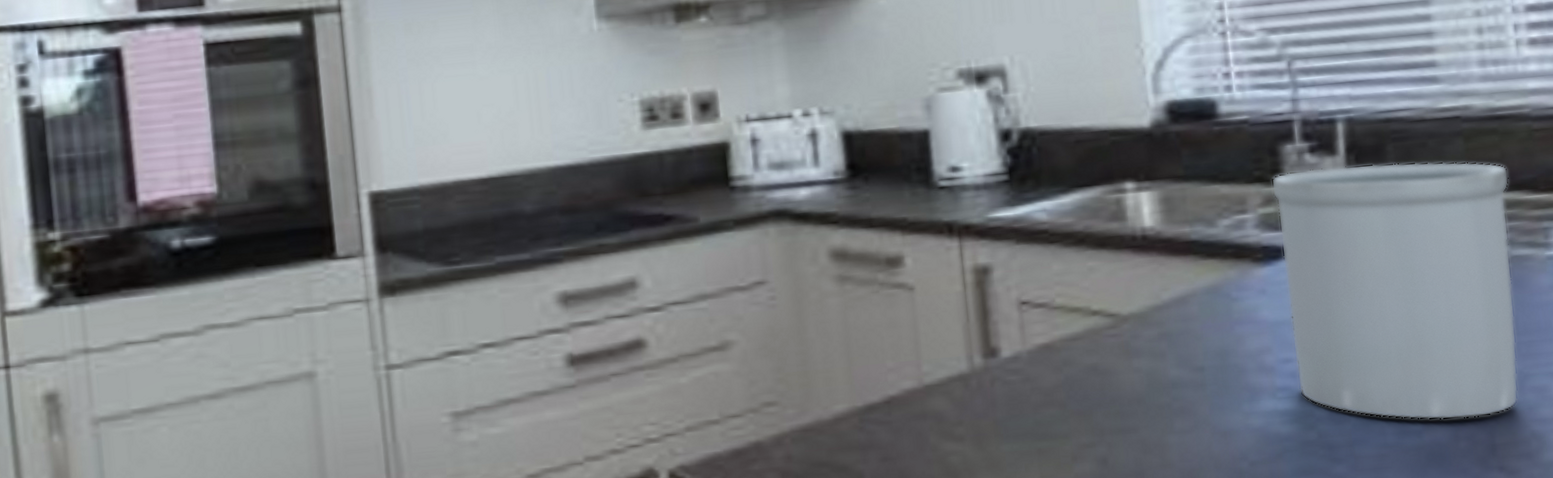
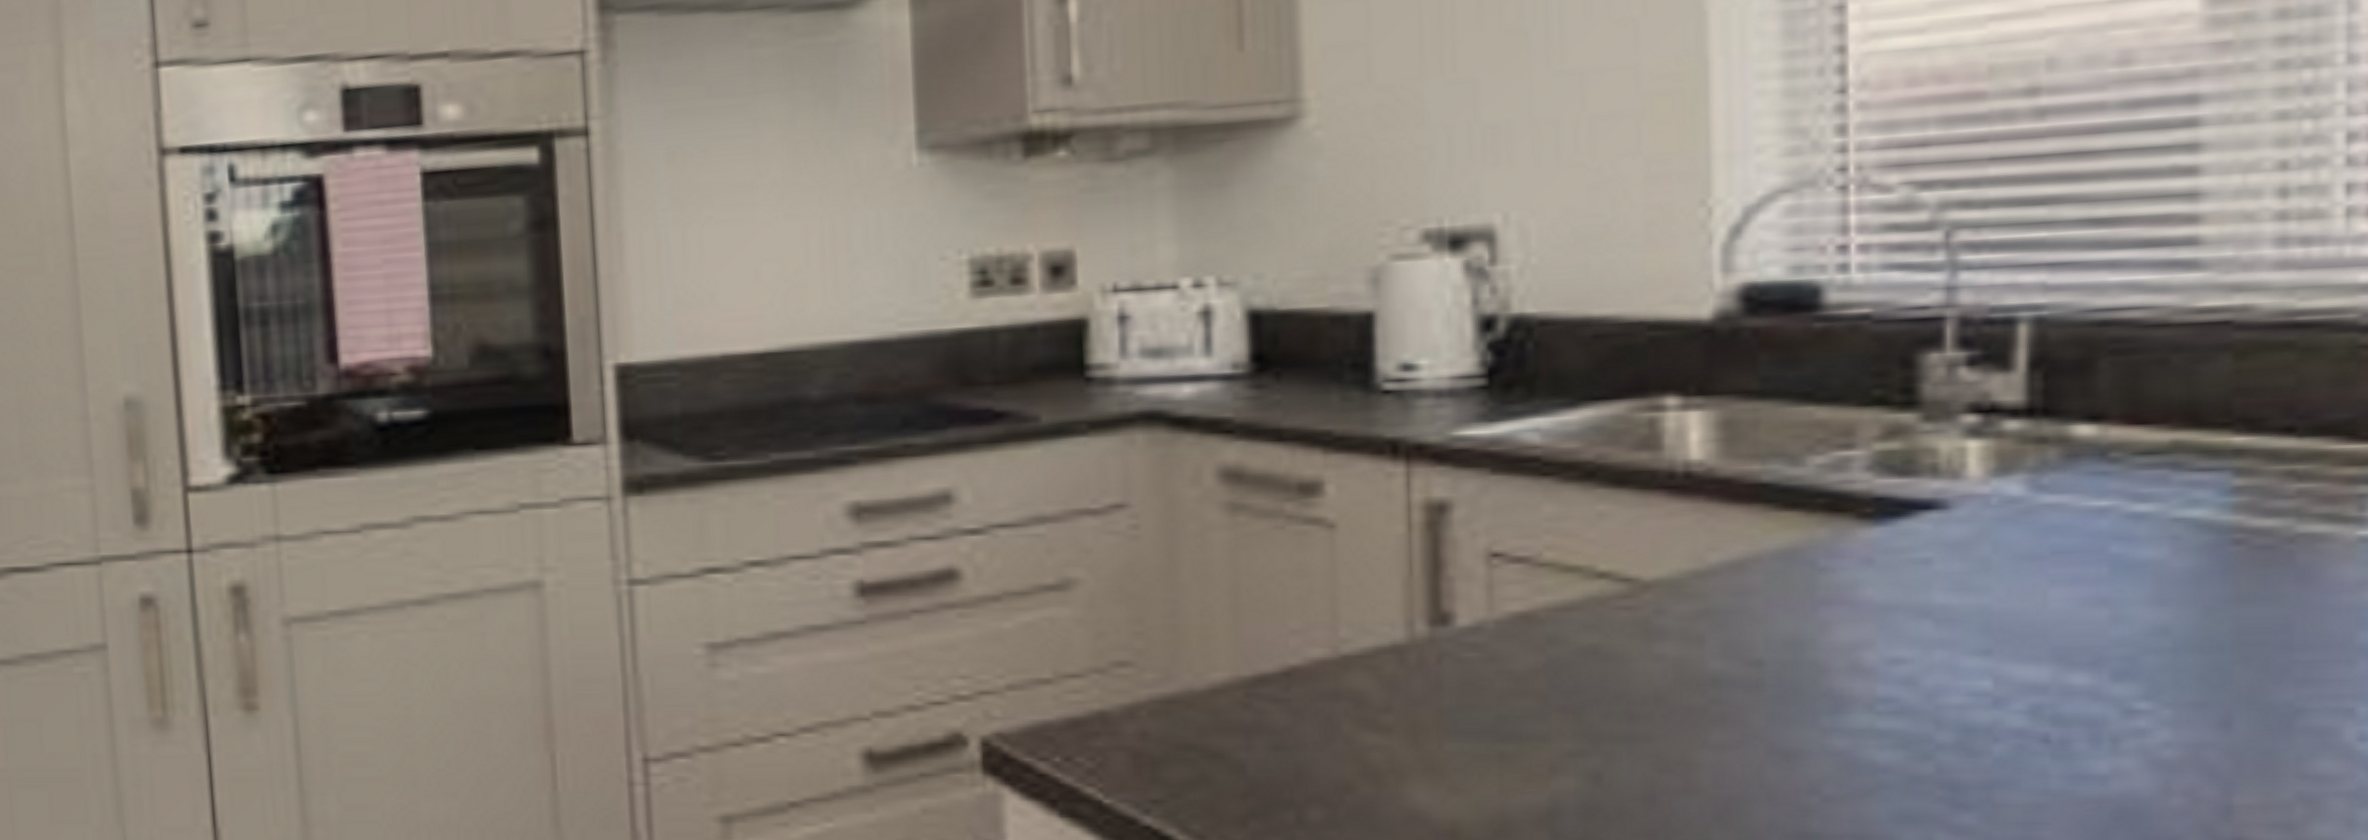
utensil holder: present [1271,161,1519,420] -> none [1899,386,2307,764]

